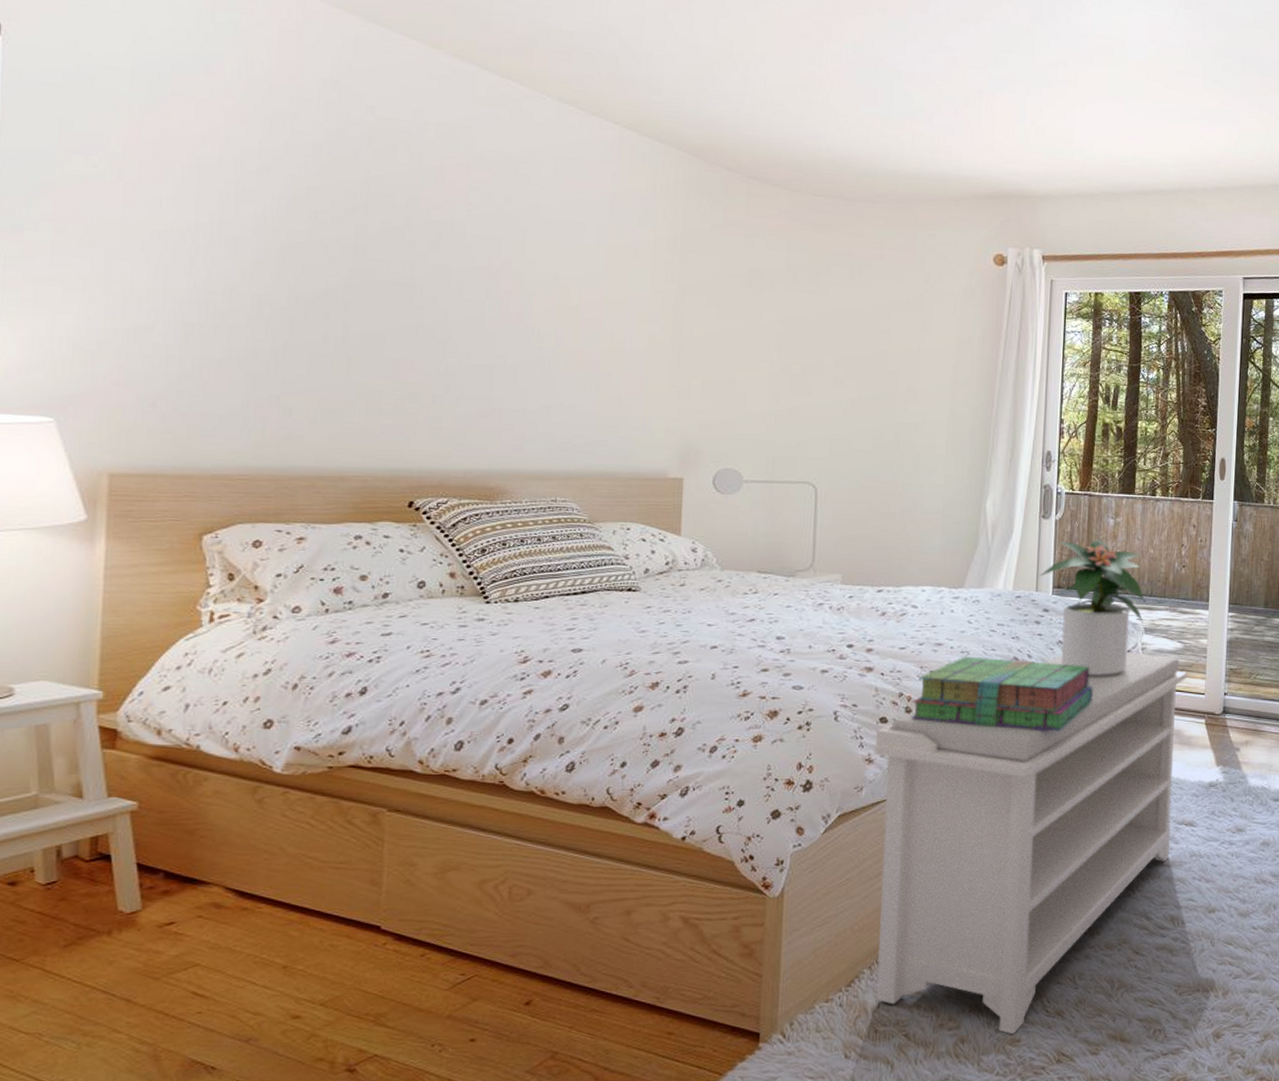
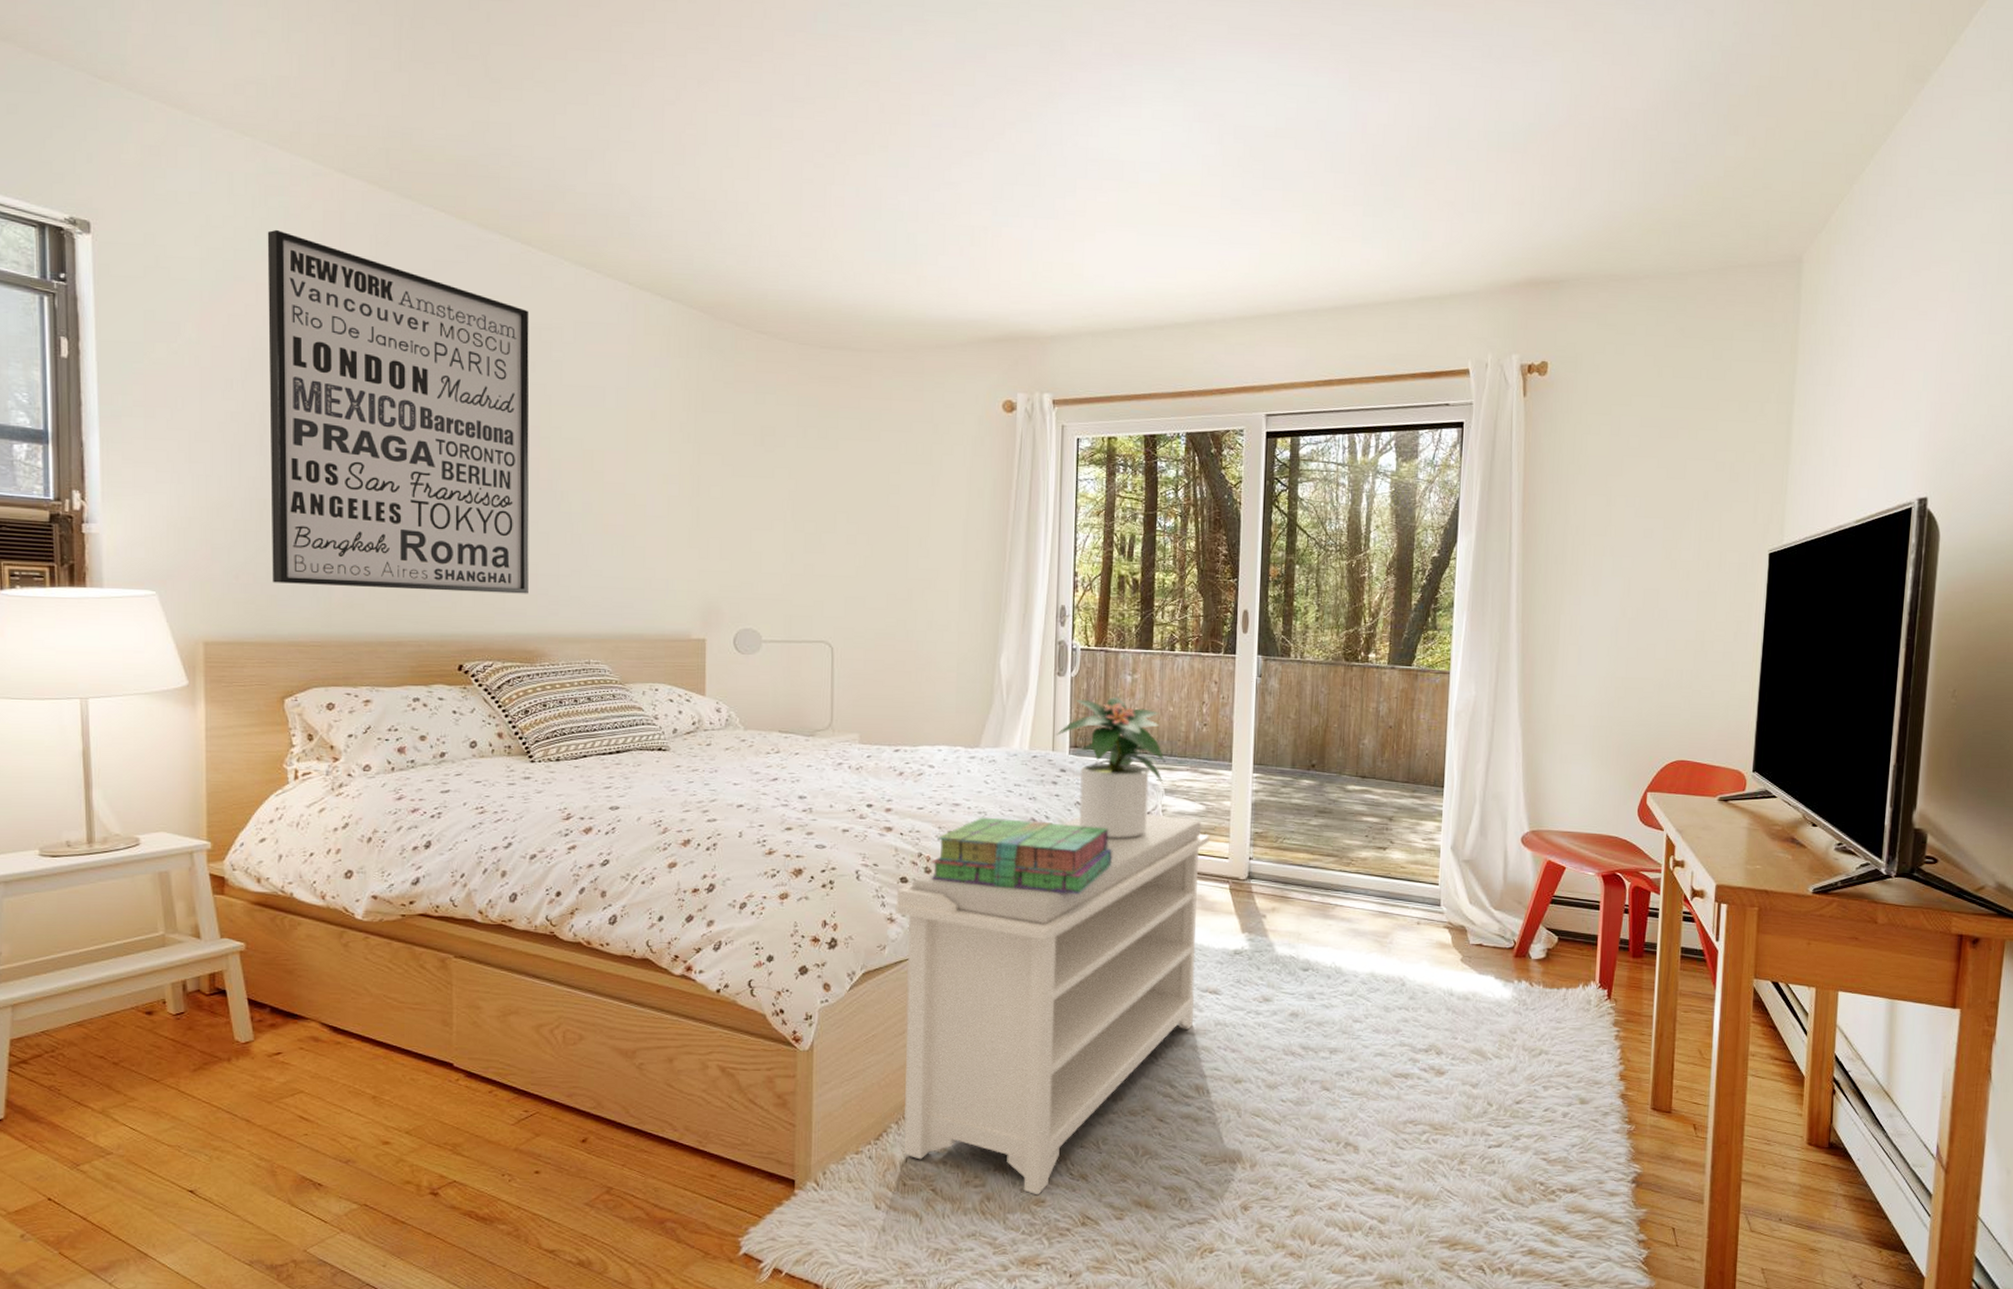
wall art: none [195,45,506,430] -> present [267,229,529,594]

